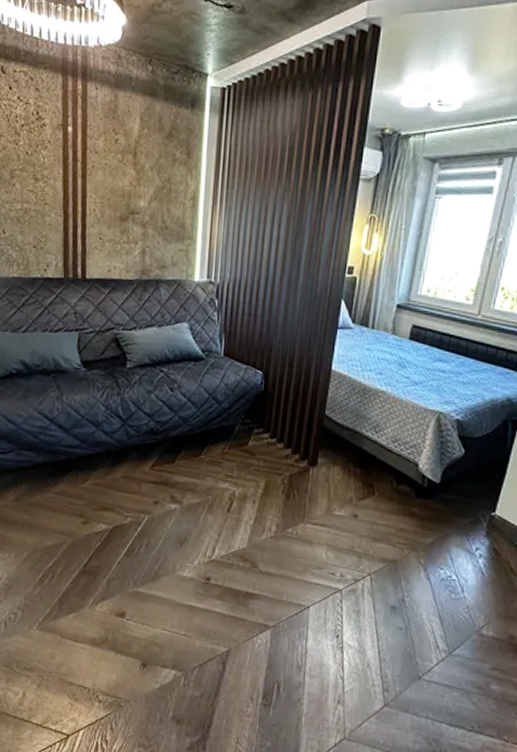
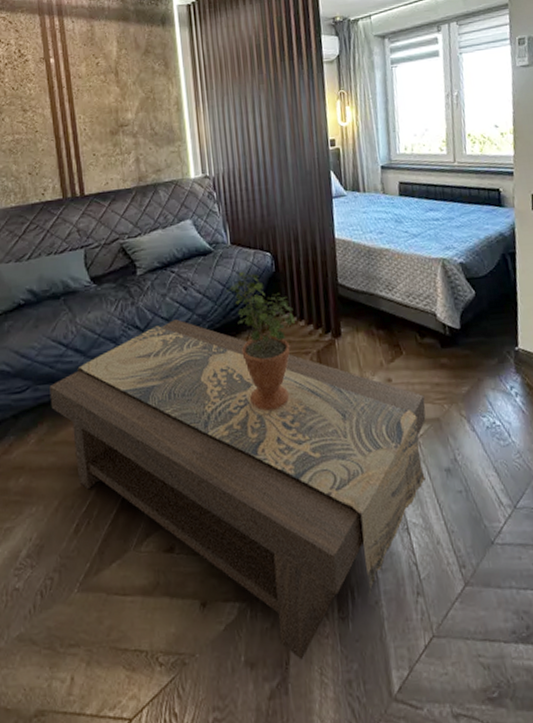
coffee table: none [30,417,387,727] -> present [49,319,426,660]
potted plant: none [211,385,275,519] -> present [226,272,296,411]

